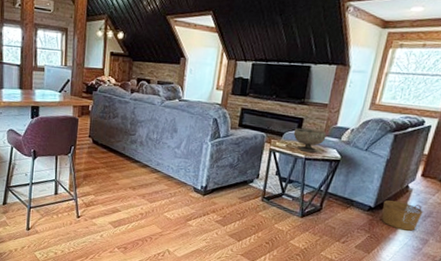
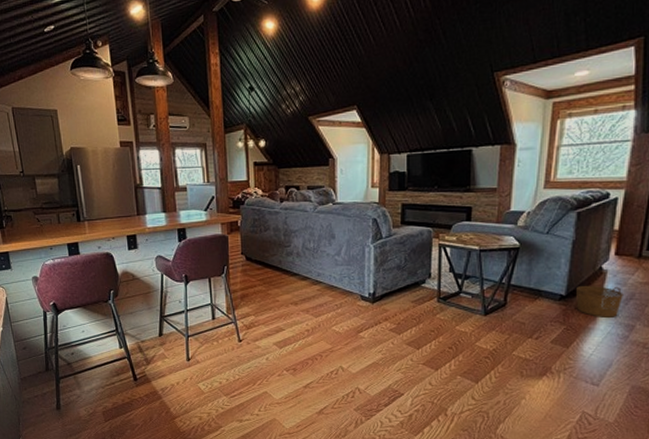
decorative bowl: present [293,128,327,153] -> none [463,217,500,243]

